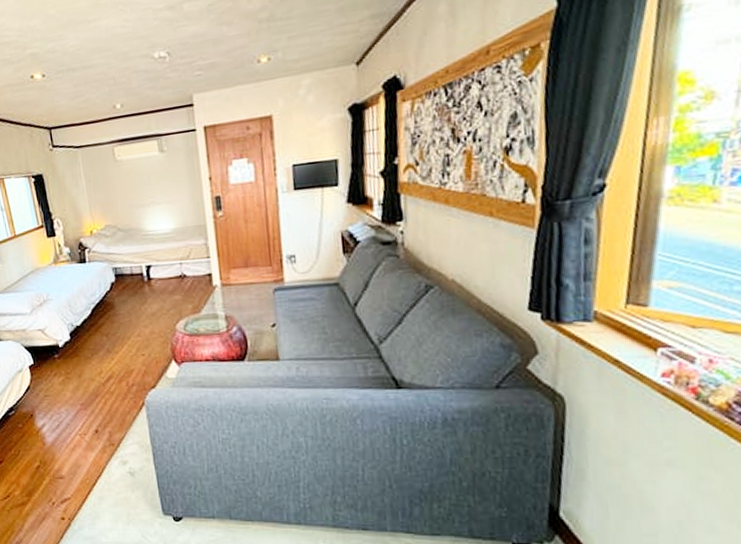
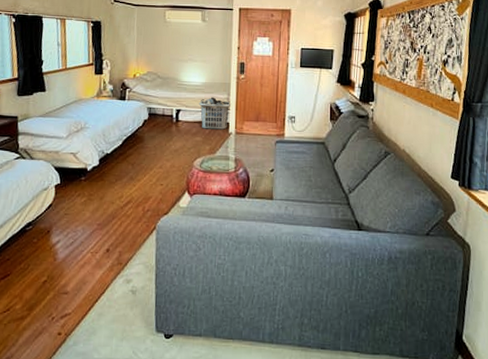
clothes hamper: none [171,245,212,285] -> present [198,97,232,130]

